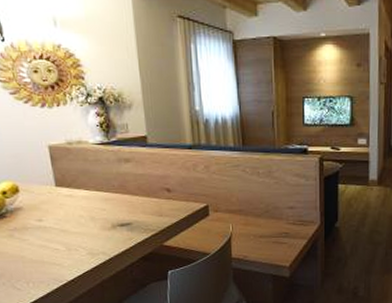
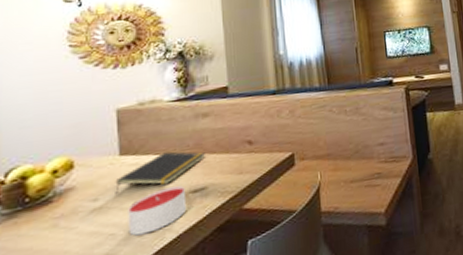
notepad: none [54,189,129,218] -> present [115,152,205,194]
candle: none [67,219,116,253] -> present [128,186,187,236]

